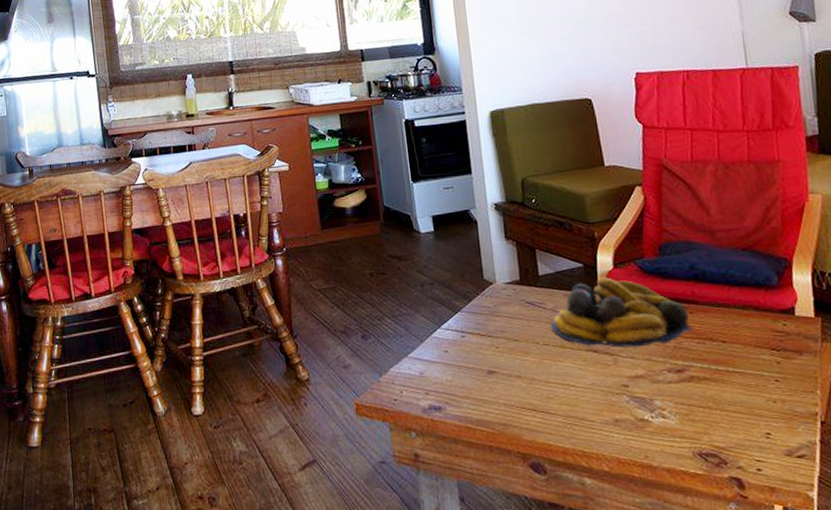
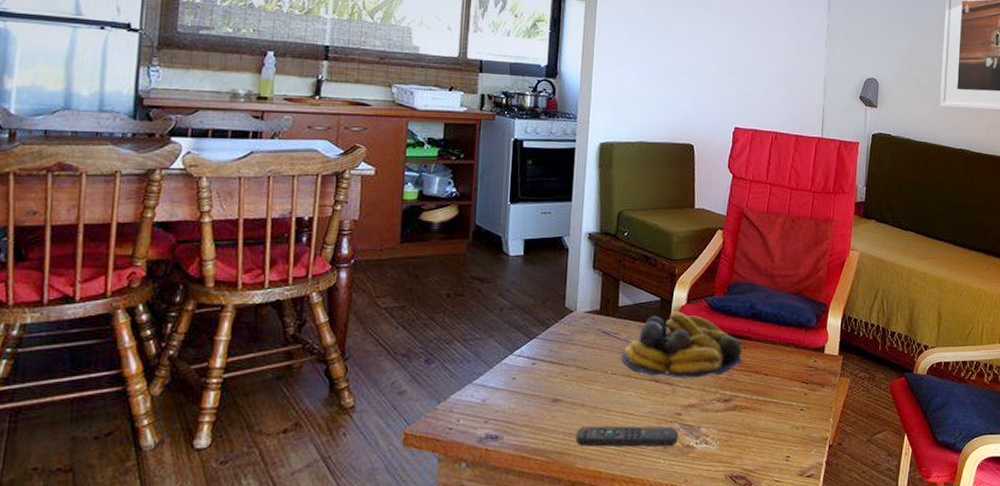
remote control: none [517,397,630,421] -> present [575,425,678,447]

